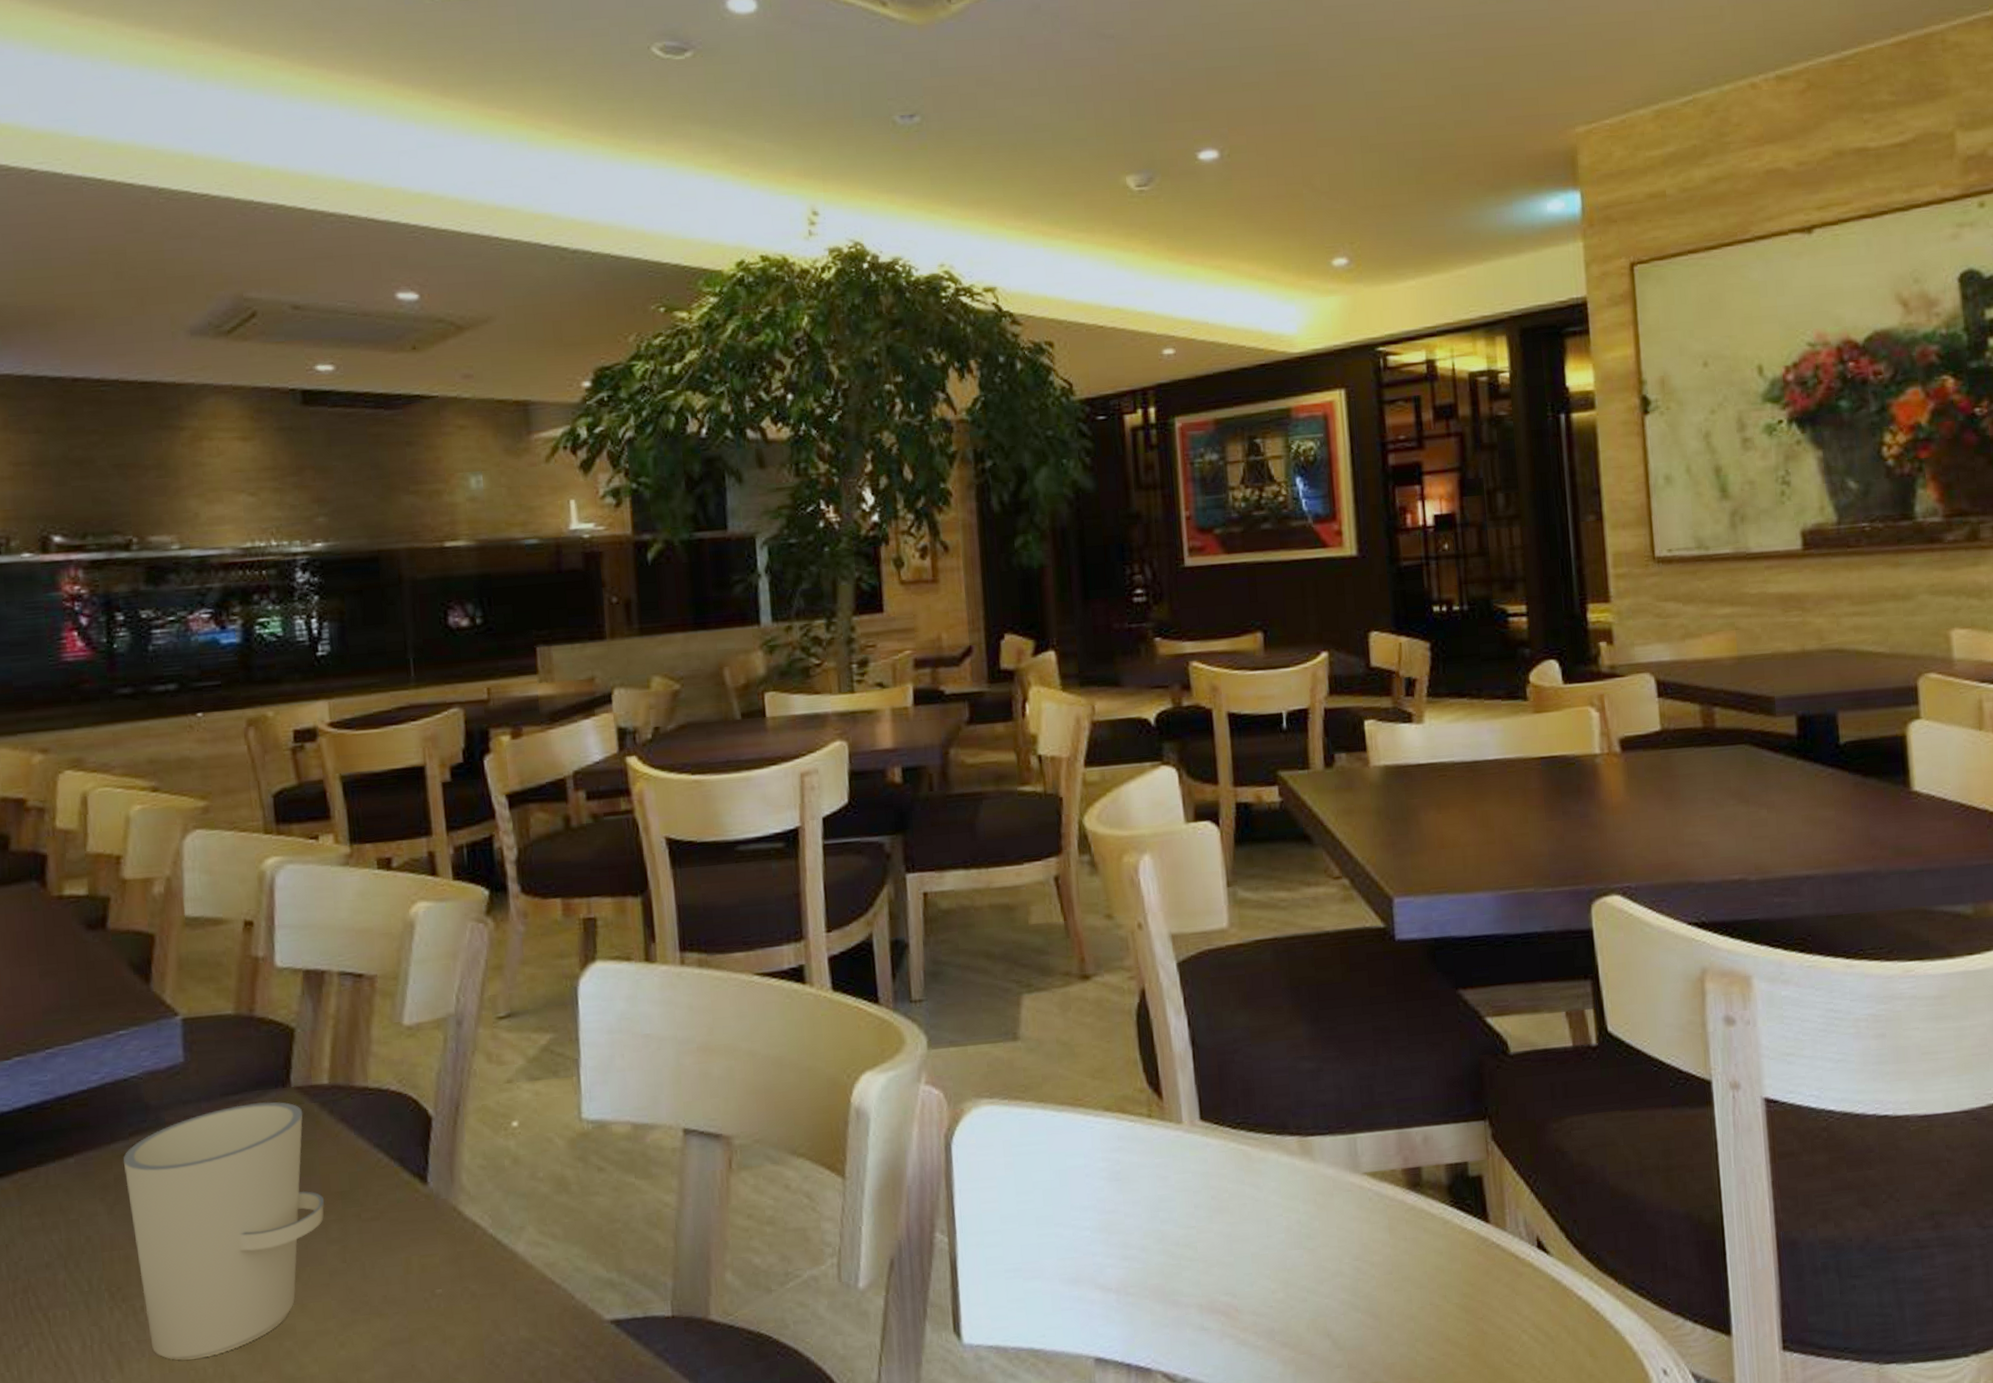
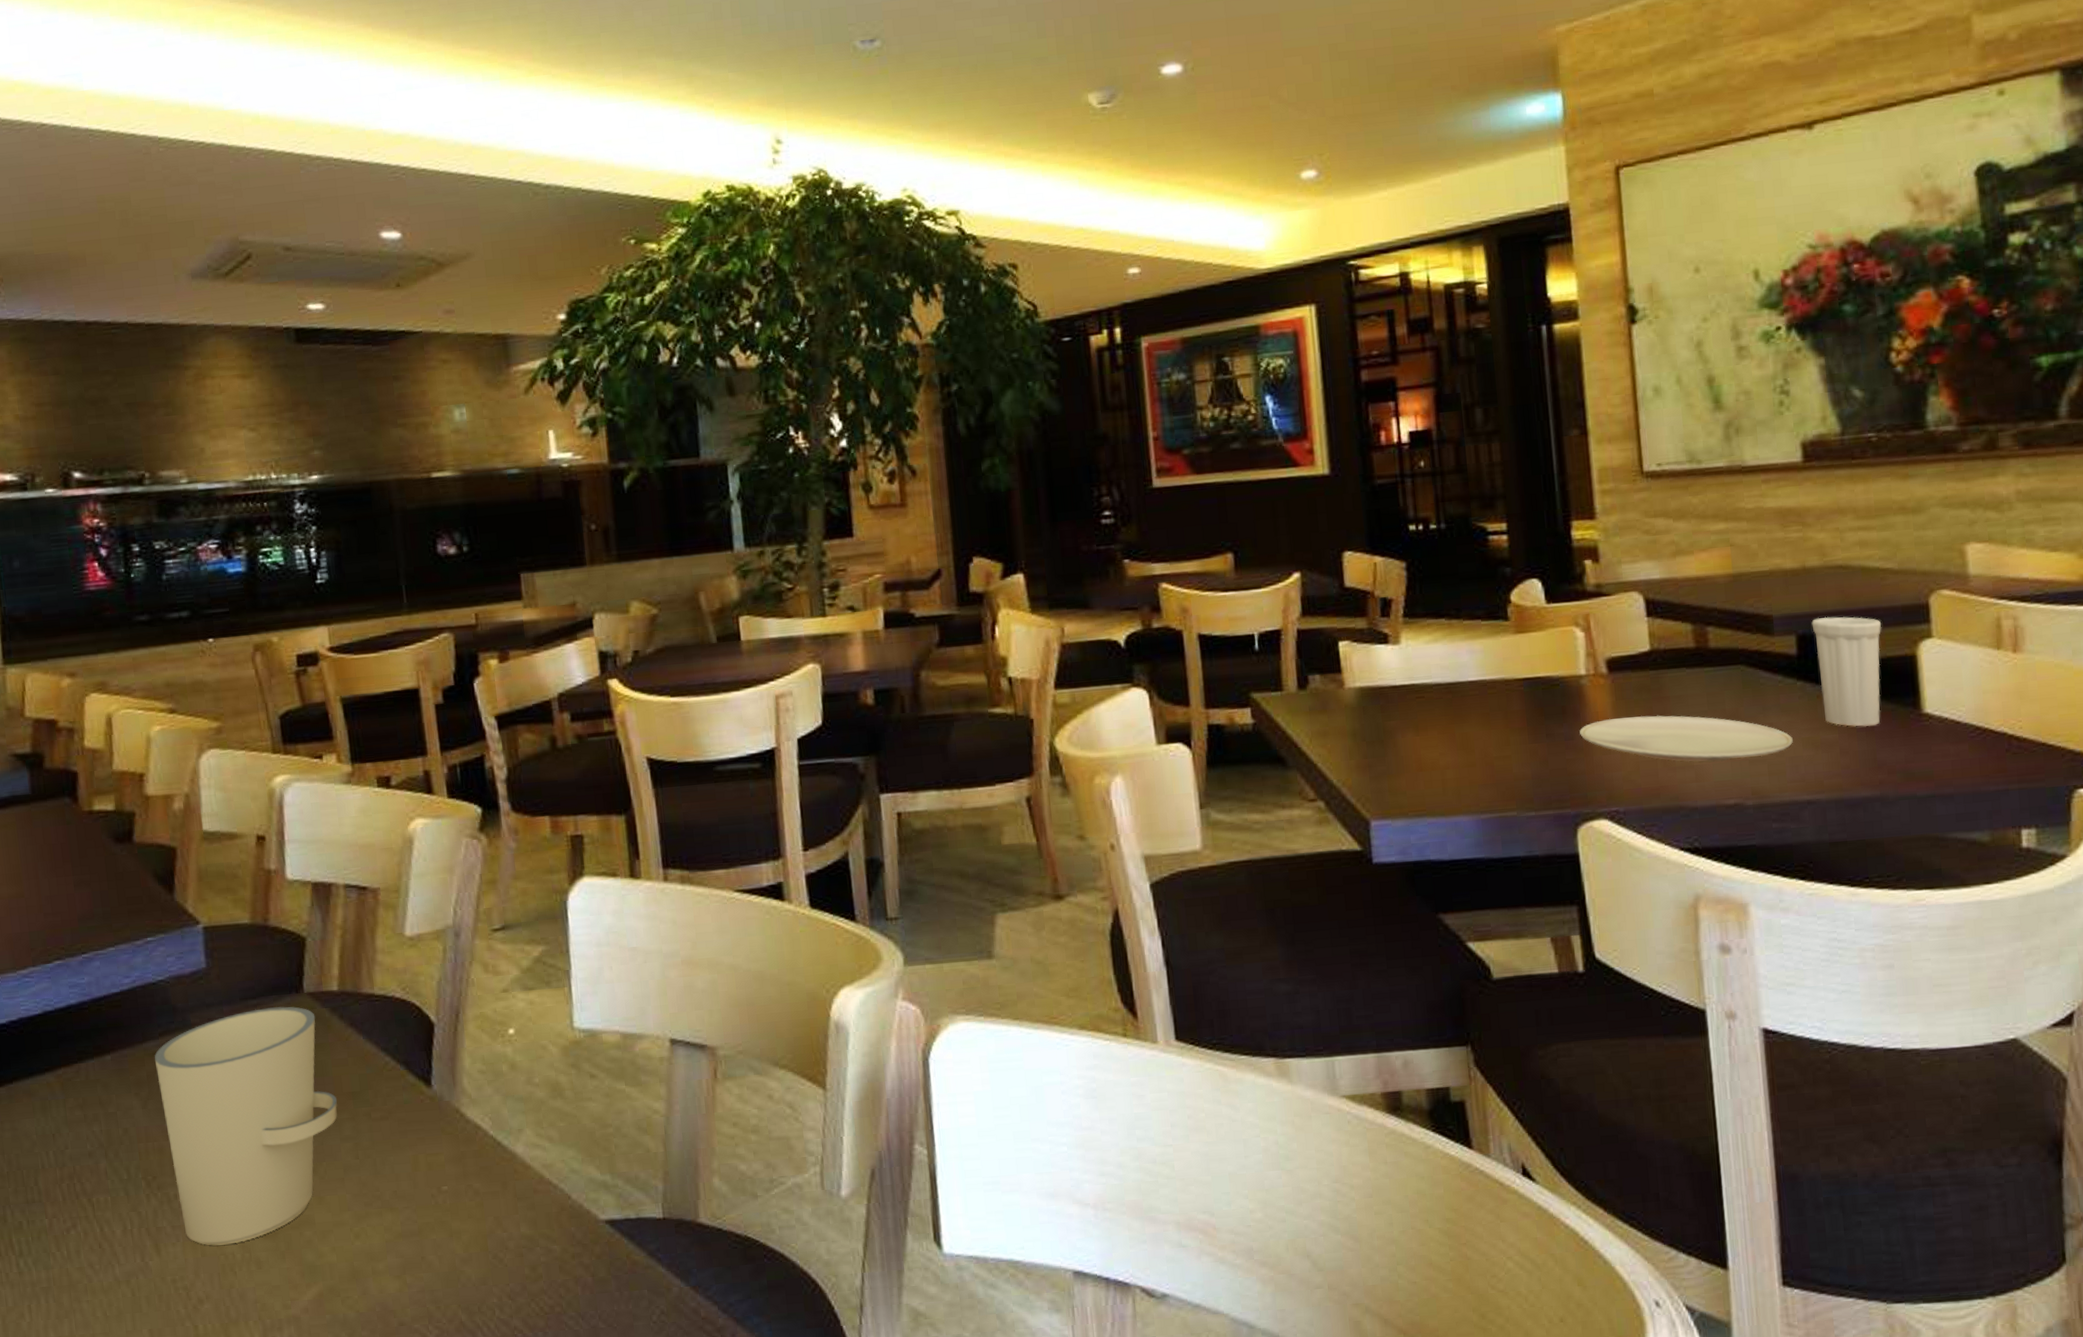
plate: none [1594,793,1793,838] -> present [1579,715,1793,762]
cup: none [1810,698,1875,804] -> present [1811,616,1882,727]

